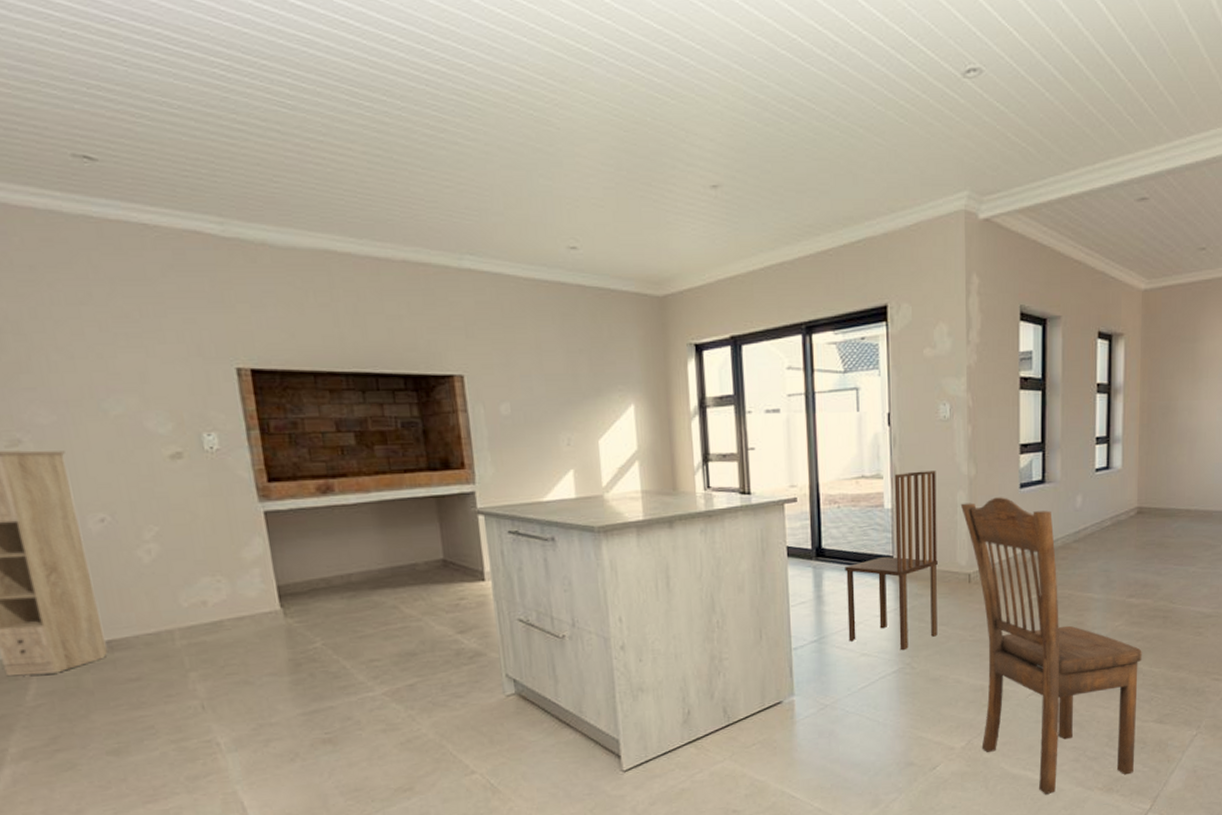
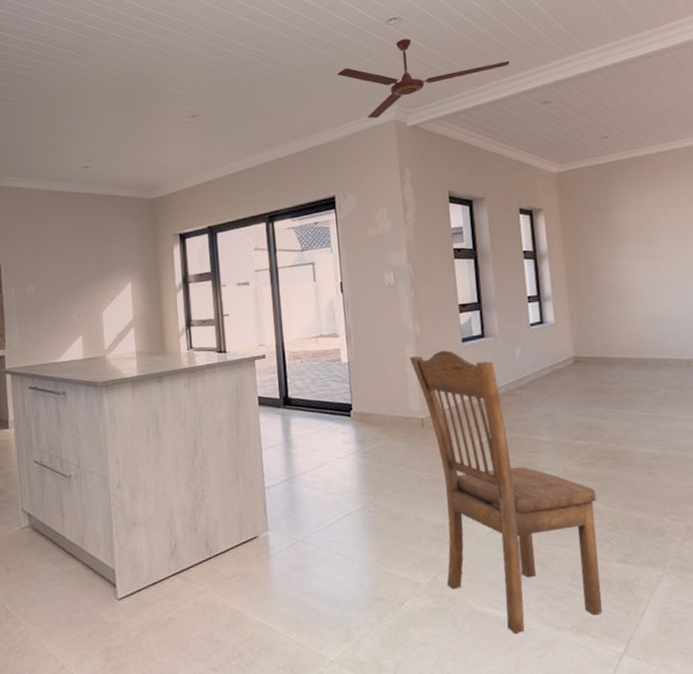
dining chair: present [845,470,938,651] -> none [309,329,397,490]
ceiling fan: none [898,99,1106,206] -> present [337,38,510,119]

